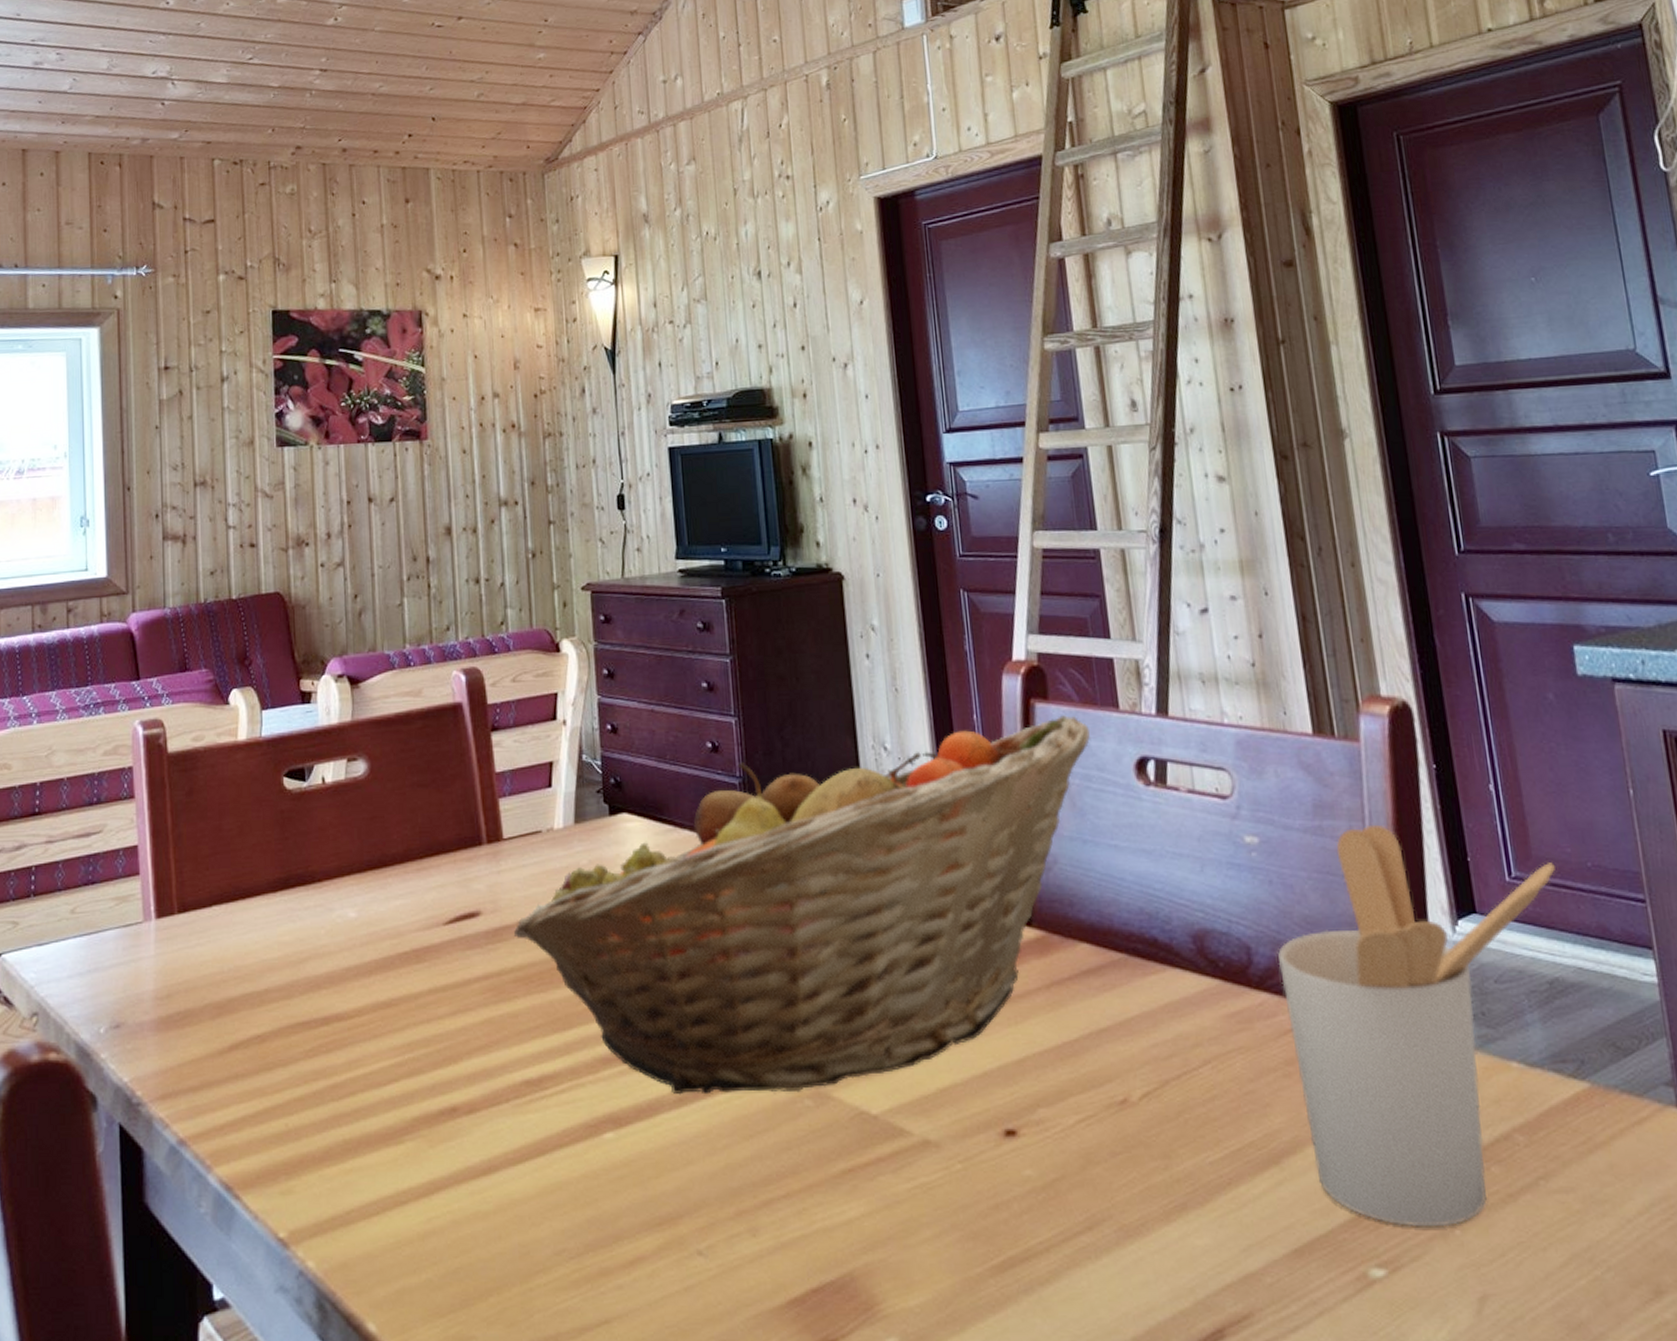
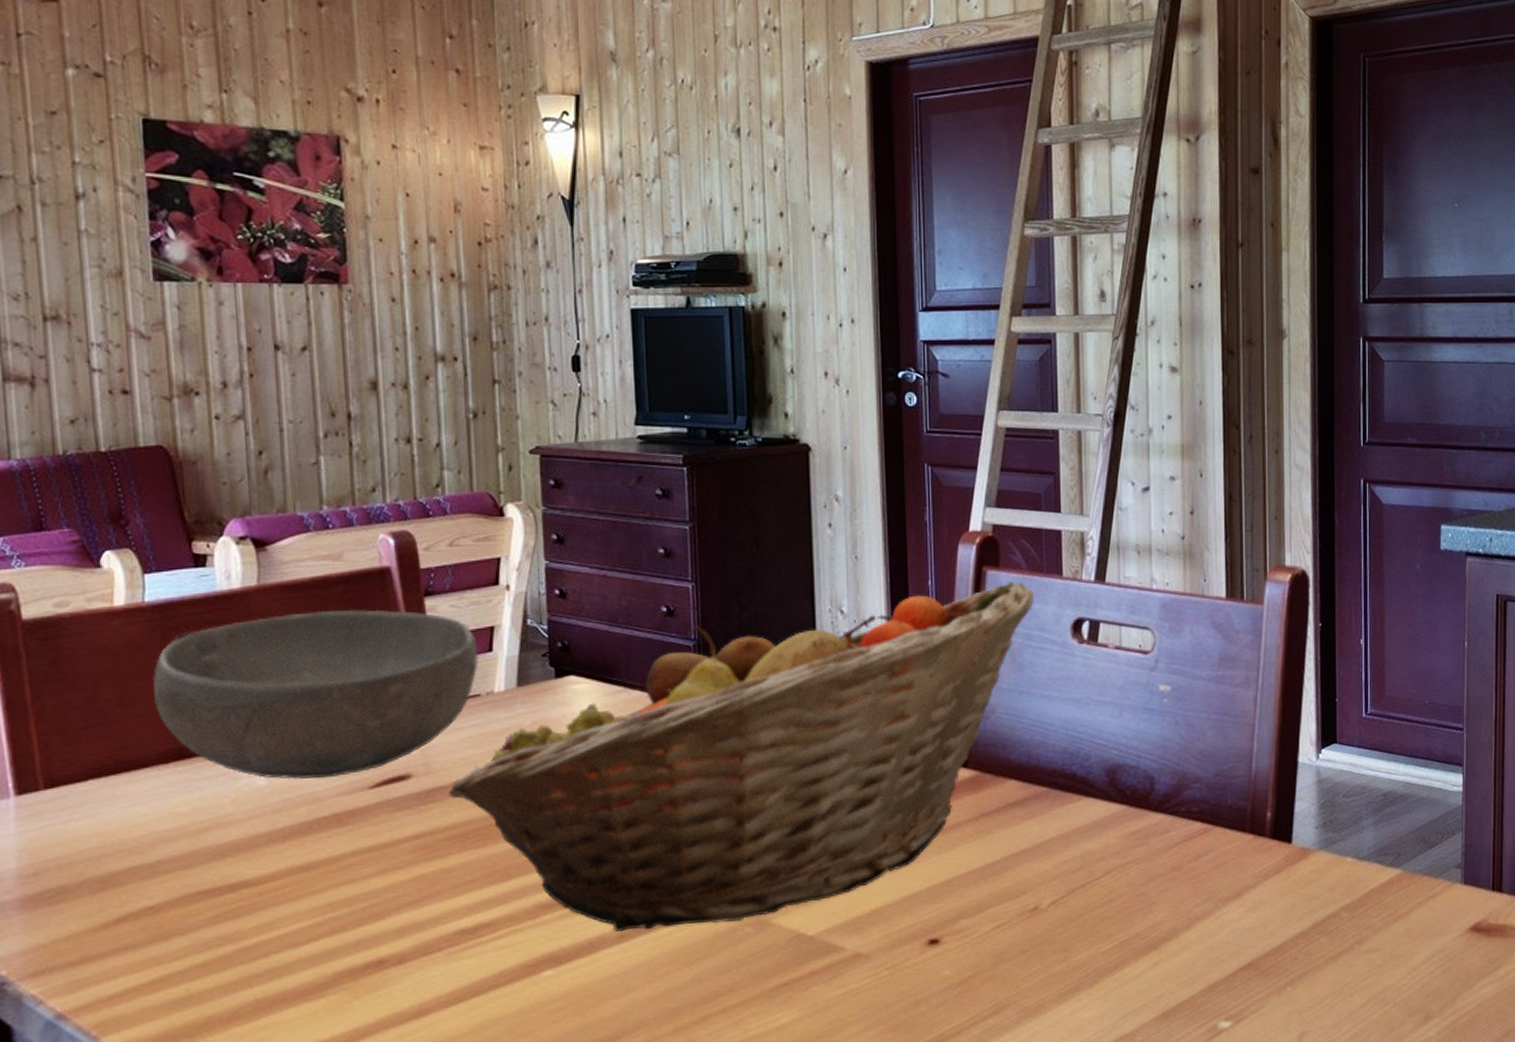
bowl: none [266,743,540,913] -> present [153,609,479,780]
utensil holder: present [1278,824,1555,1227] -> none [1176,673,1401,988]

